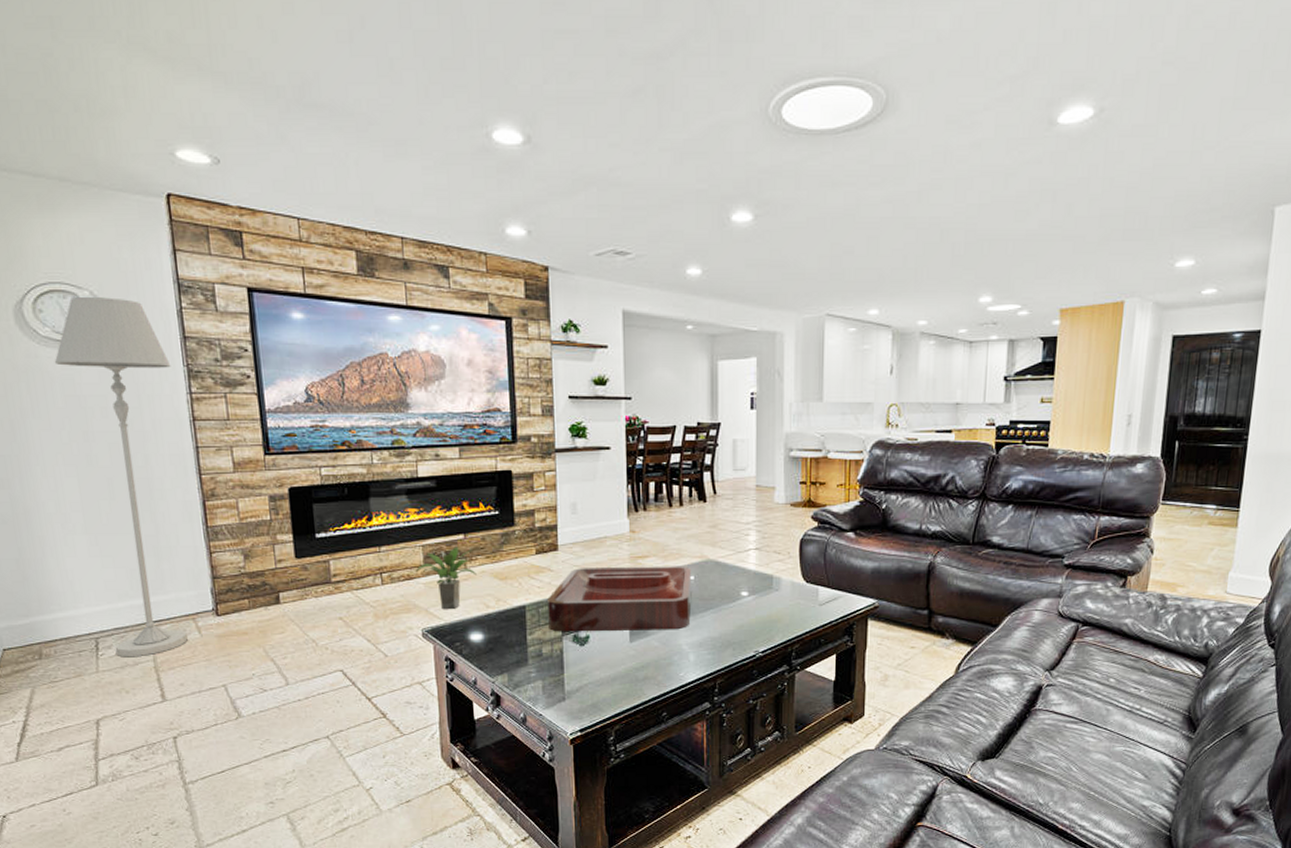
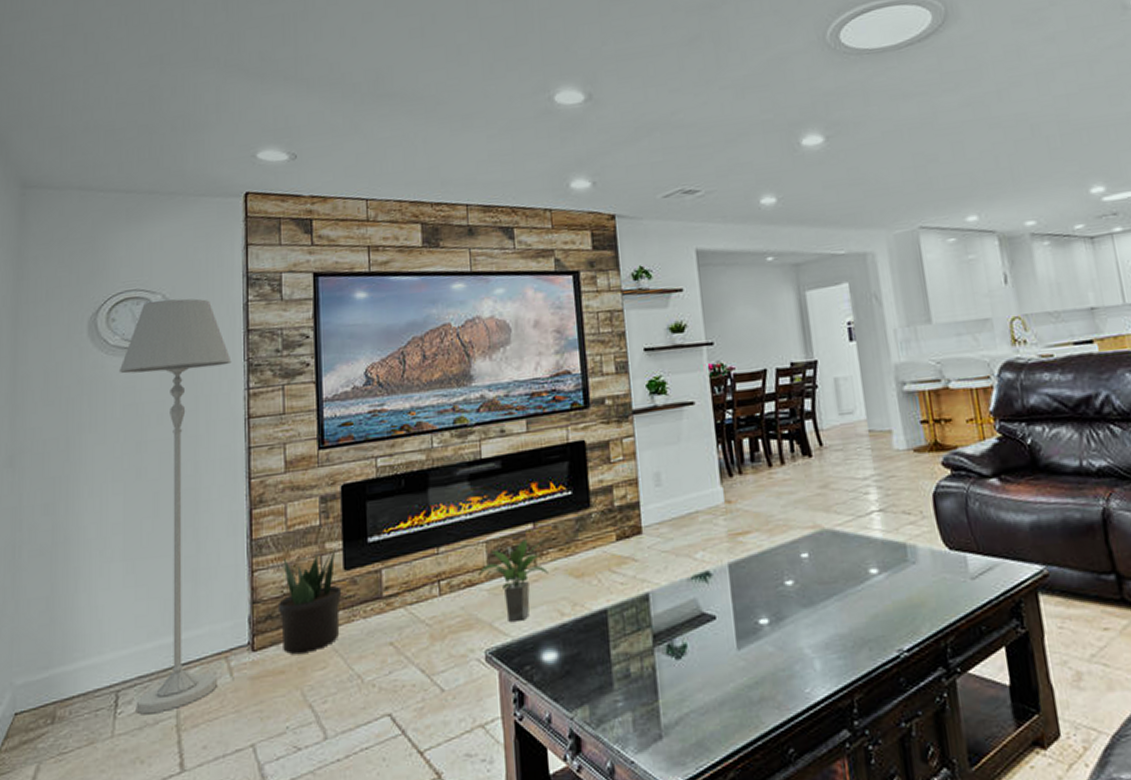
planter: none [237,542,295,620] -> present [279,551,342,654]
decorative tray: present [547,566,692,631] -> none [633,540,810,641]

